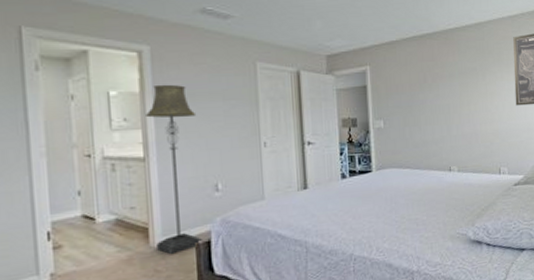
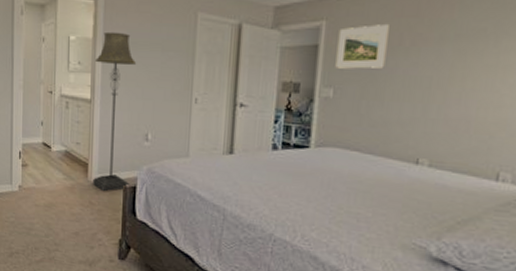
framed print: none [380,67,417,104] -> present [335,24,389,69]

